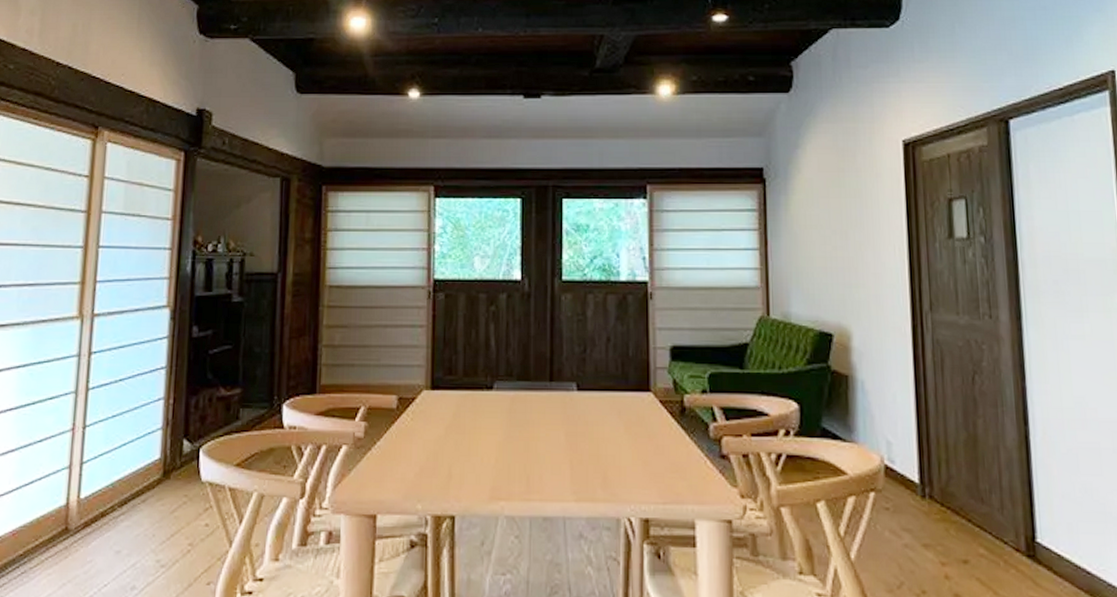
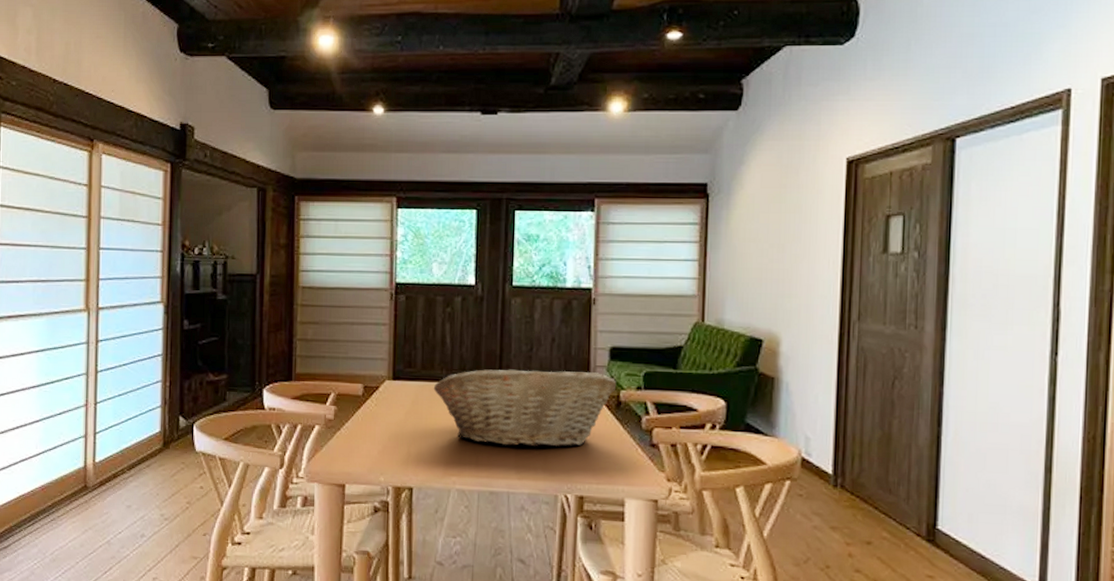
fruit basket: none [477,374,680,464] -> present [433,369,617,448]

